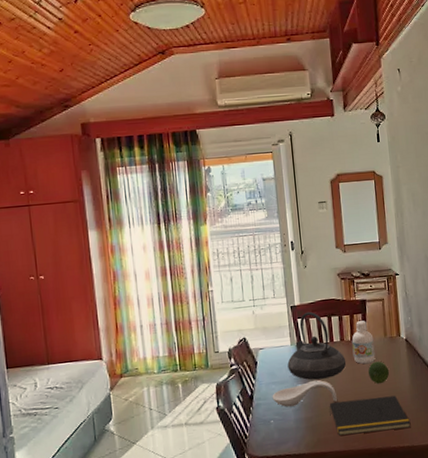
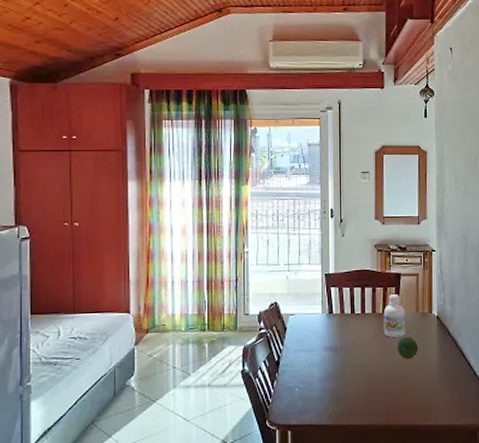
spoon rest: present [272,380,338,408] -> none [299,351,365,376]
teapot: present [287,311,347,380] -> none [317,280,376,351]
notepad: present [329,395,411,436] -> none [355,372,436,409]

